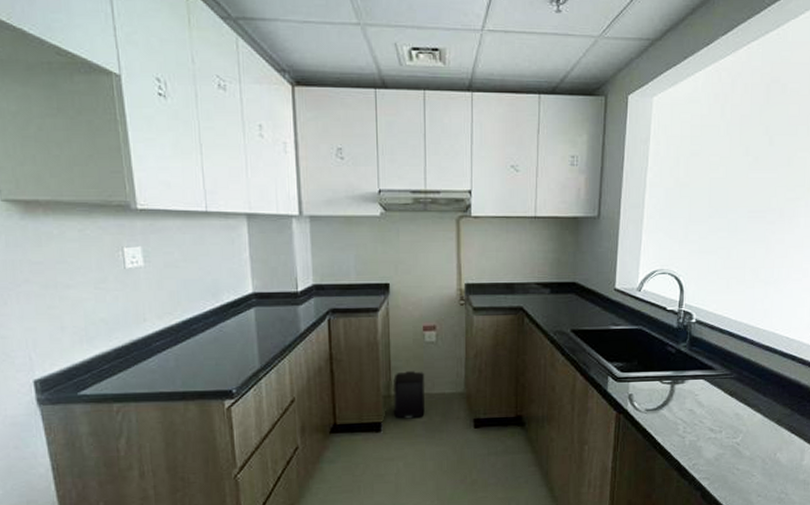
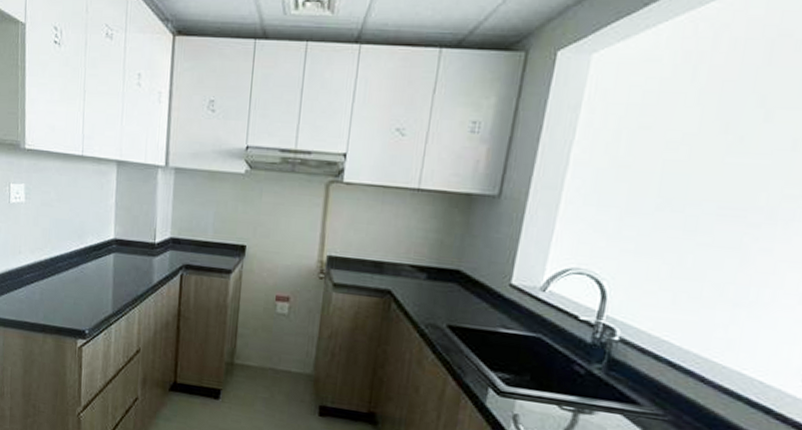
pedal bin: present [393,371,425,419] -> none [235,341,272,393]

